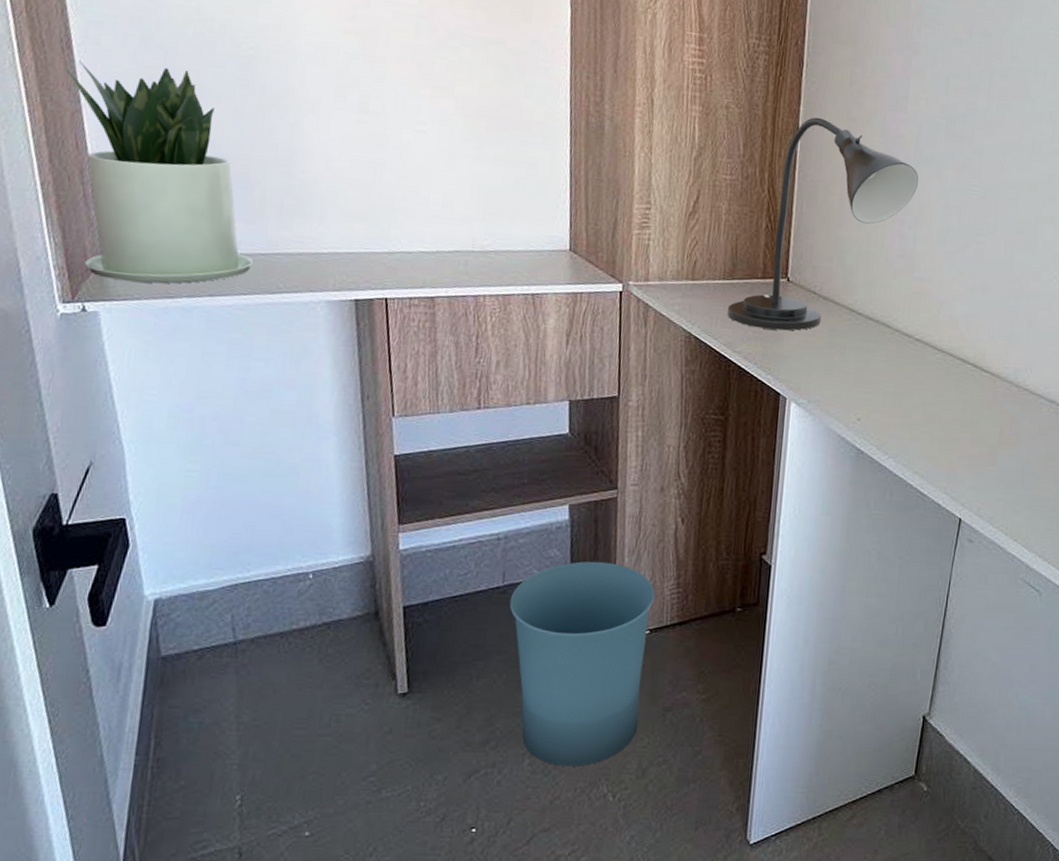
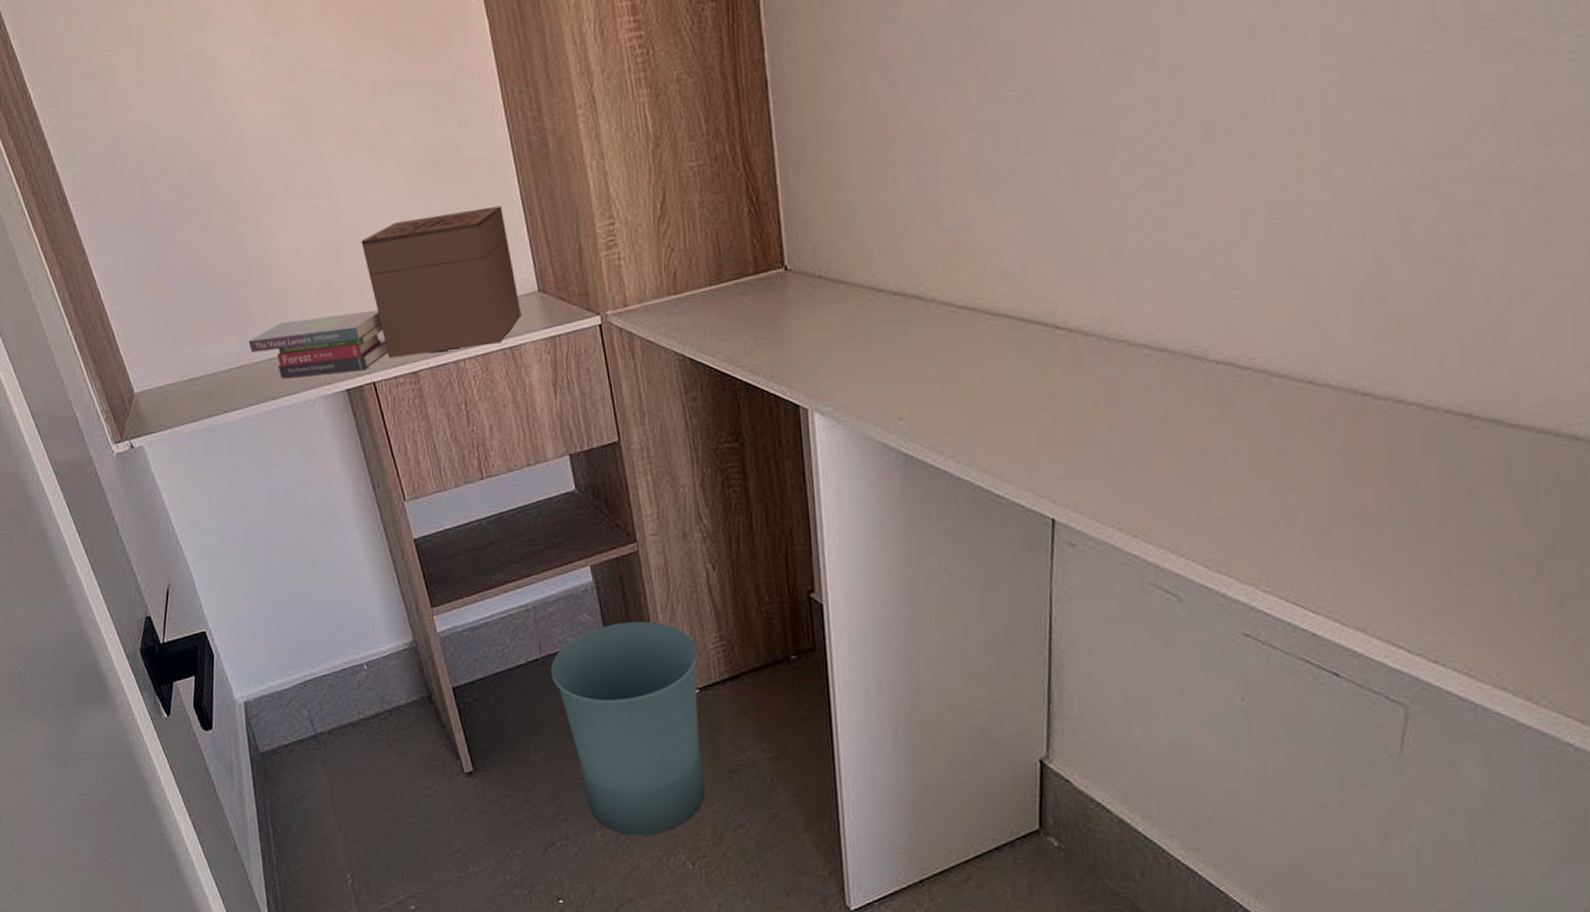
planter: present [65,61,254,284] -> none [67,198,254,414]
books: none [255,221,409,285] -> present [248,309,388,379]
decorative box: none [402,157,551,289] -> present [361,205,521,358]
desk lamp: present [727,117,919,331] -> none [720,59,932,334]

